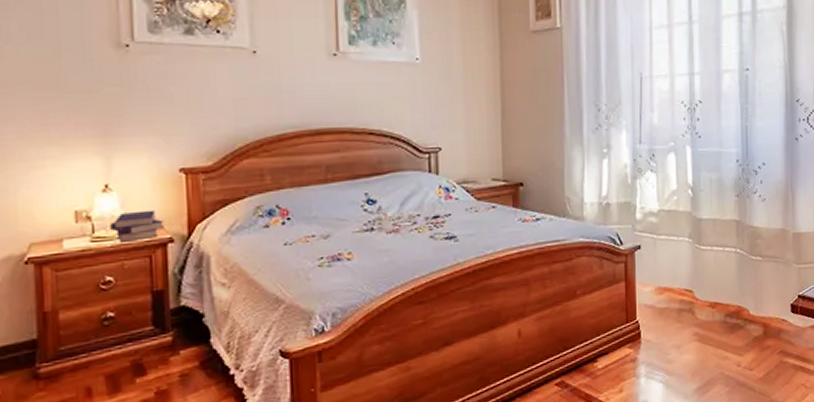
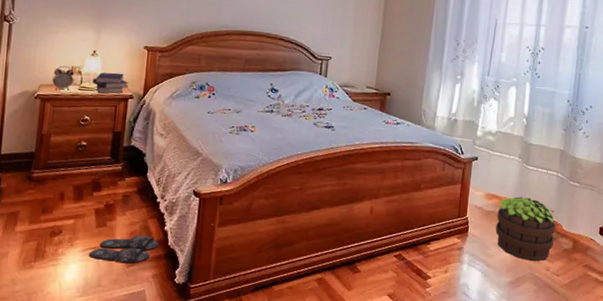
alarm clock: none [47,211,82,247] -> present [52,65,75,90]
potted plant: none [671,283,742,359] -> present [495,196,557,262]

